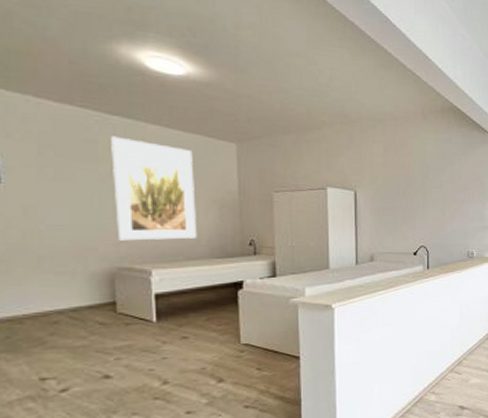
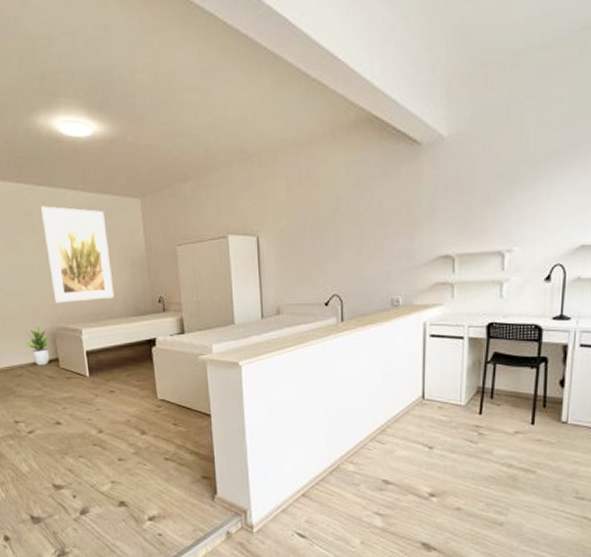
potted plant: none [69,266,106,311] -> present [25,326,50,366]

